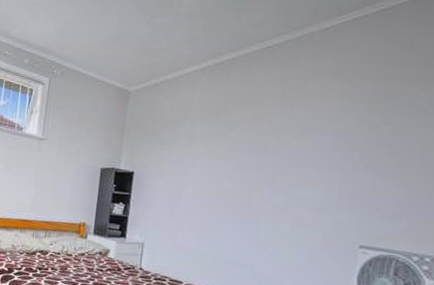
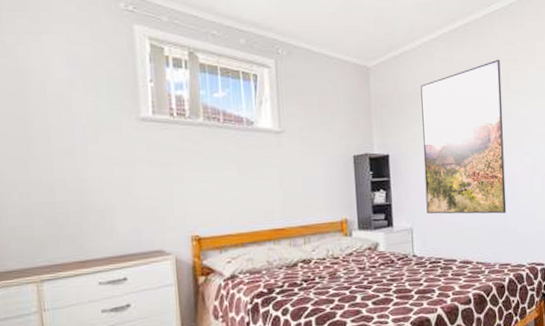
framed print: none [160,94,265,247] -> present [420,59,507,214]

